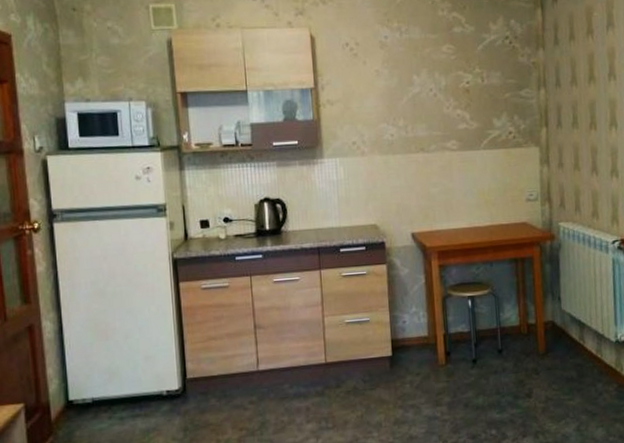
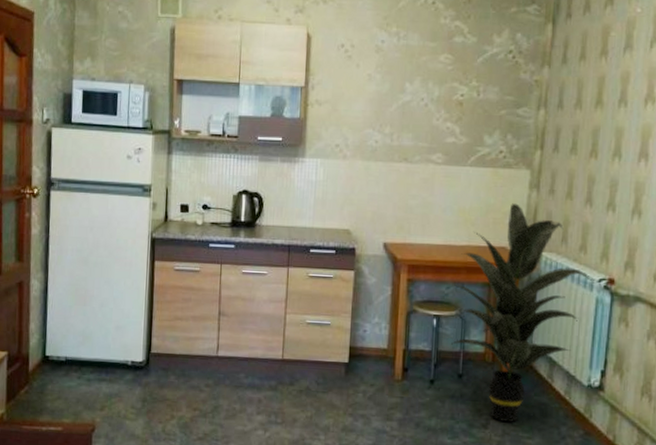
indoor plant: none [481,180,606,388] -> present [451,203,592,422]

